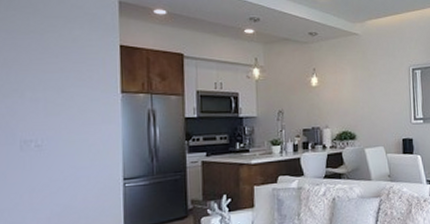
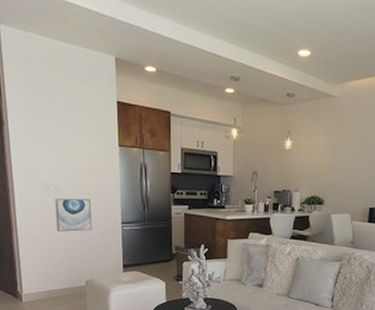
wall art: none [34,155,84,198] -> present [55,199,92,232]

